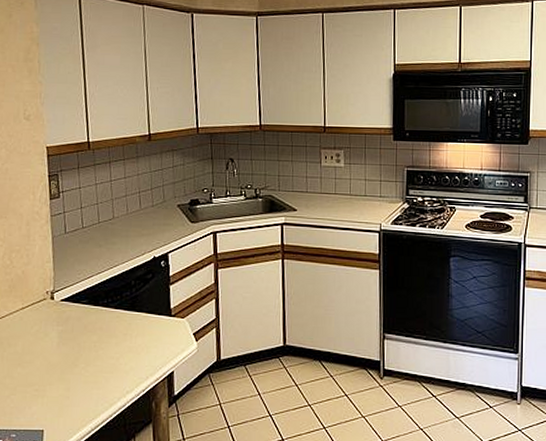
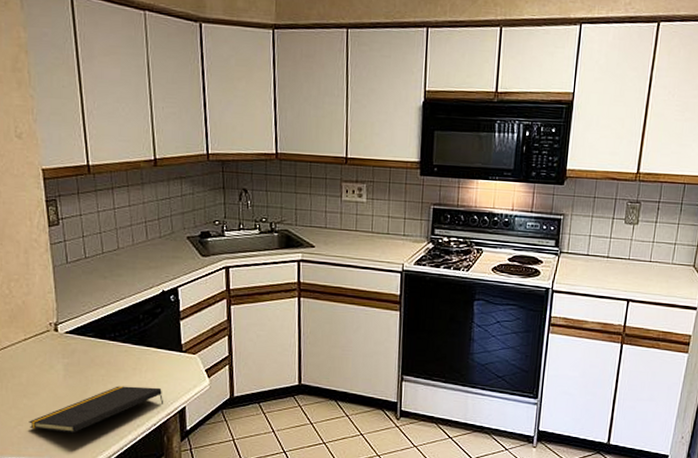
notepad: none [22,352,152,402] -> present [29,385,163,434]

